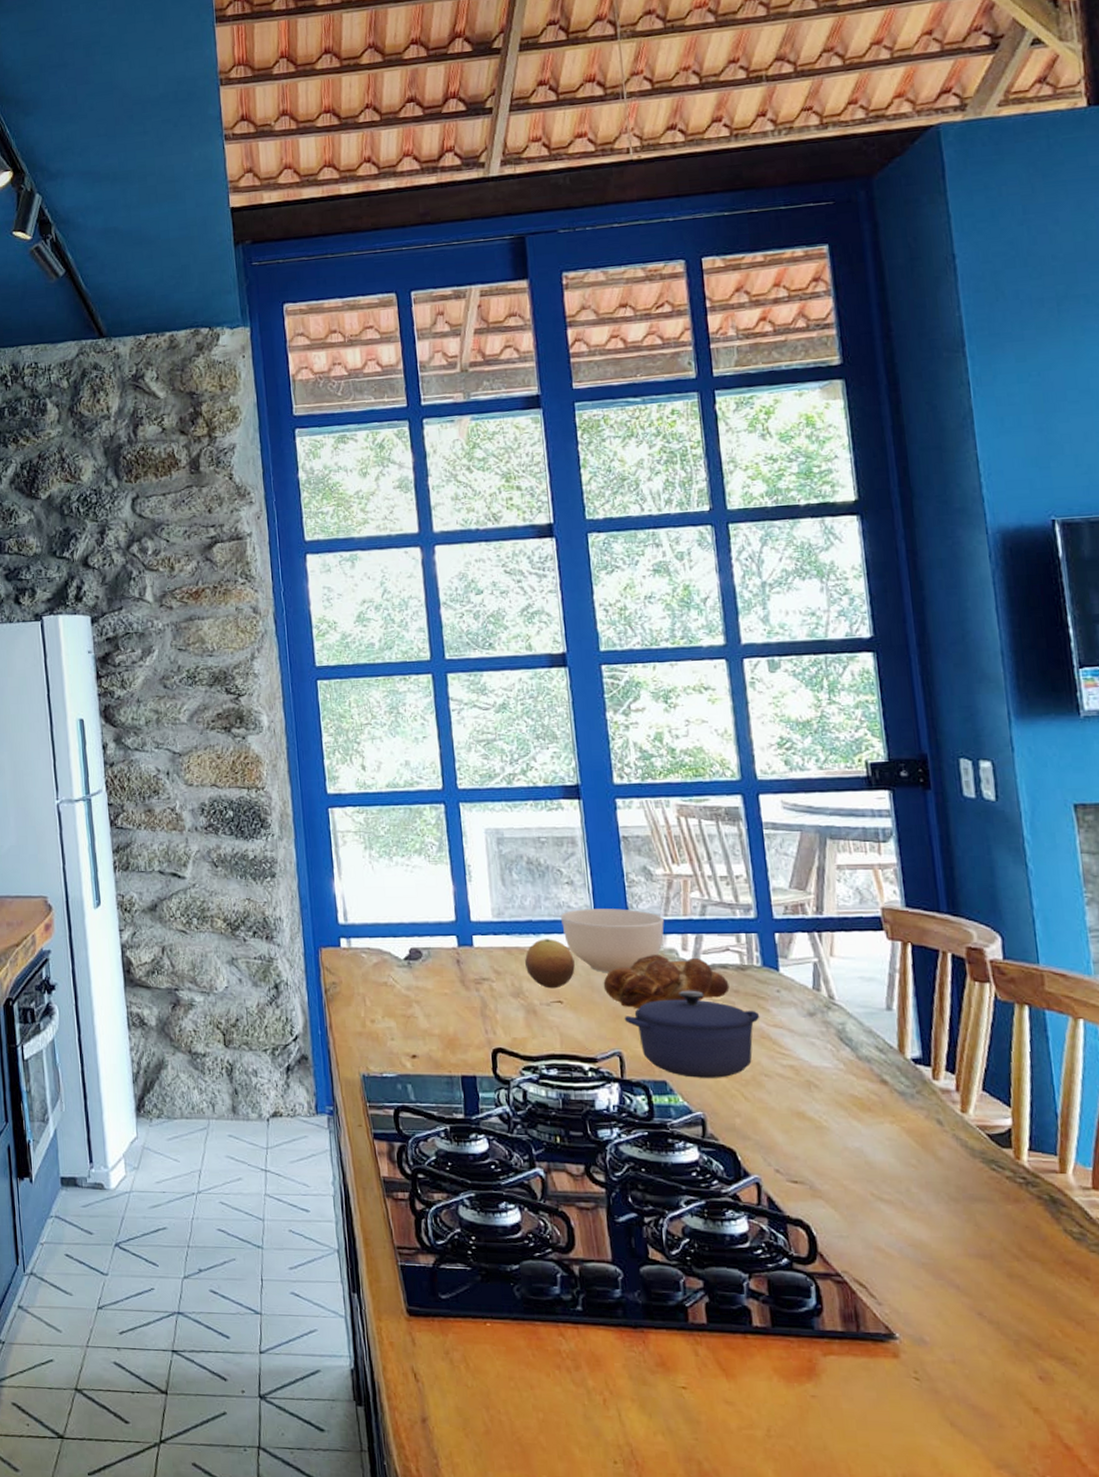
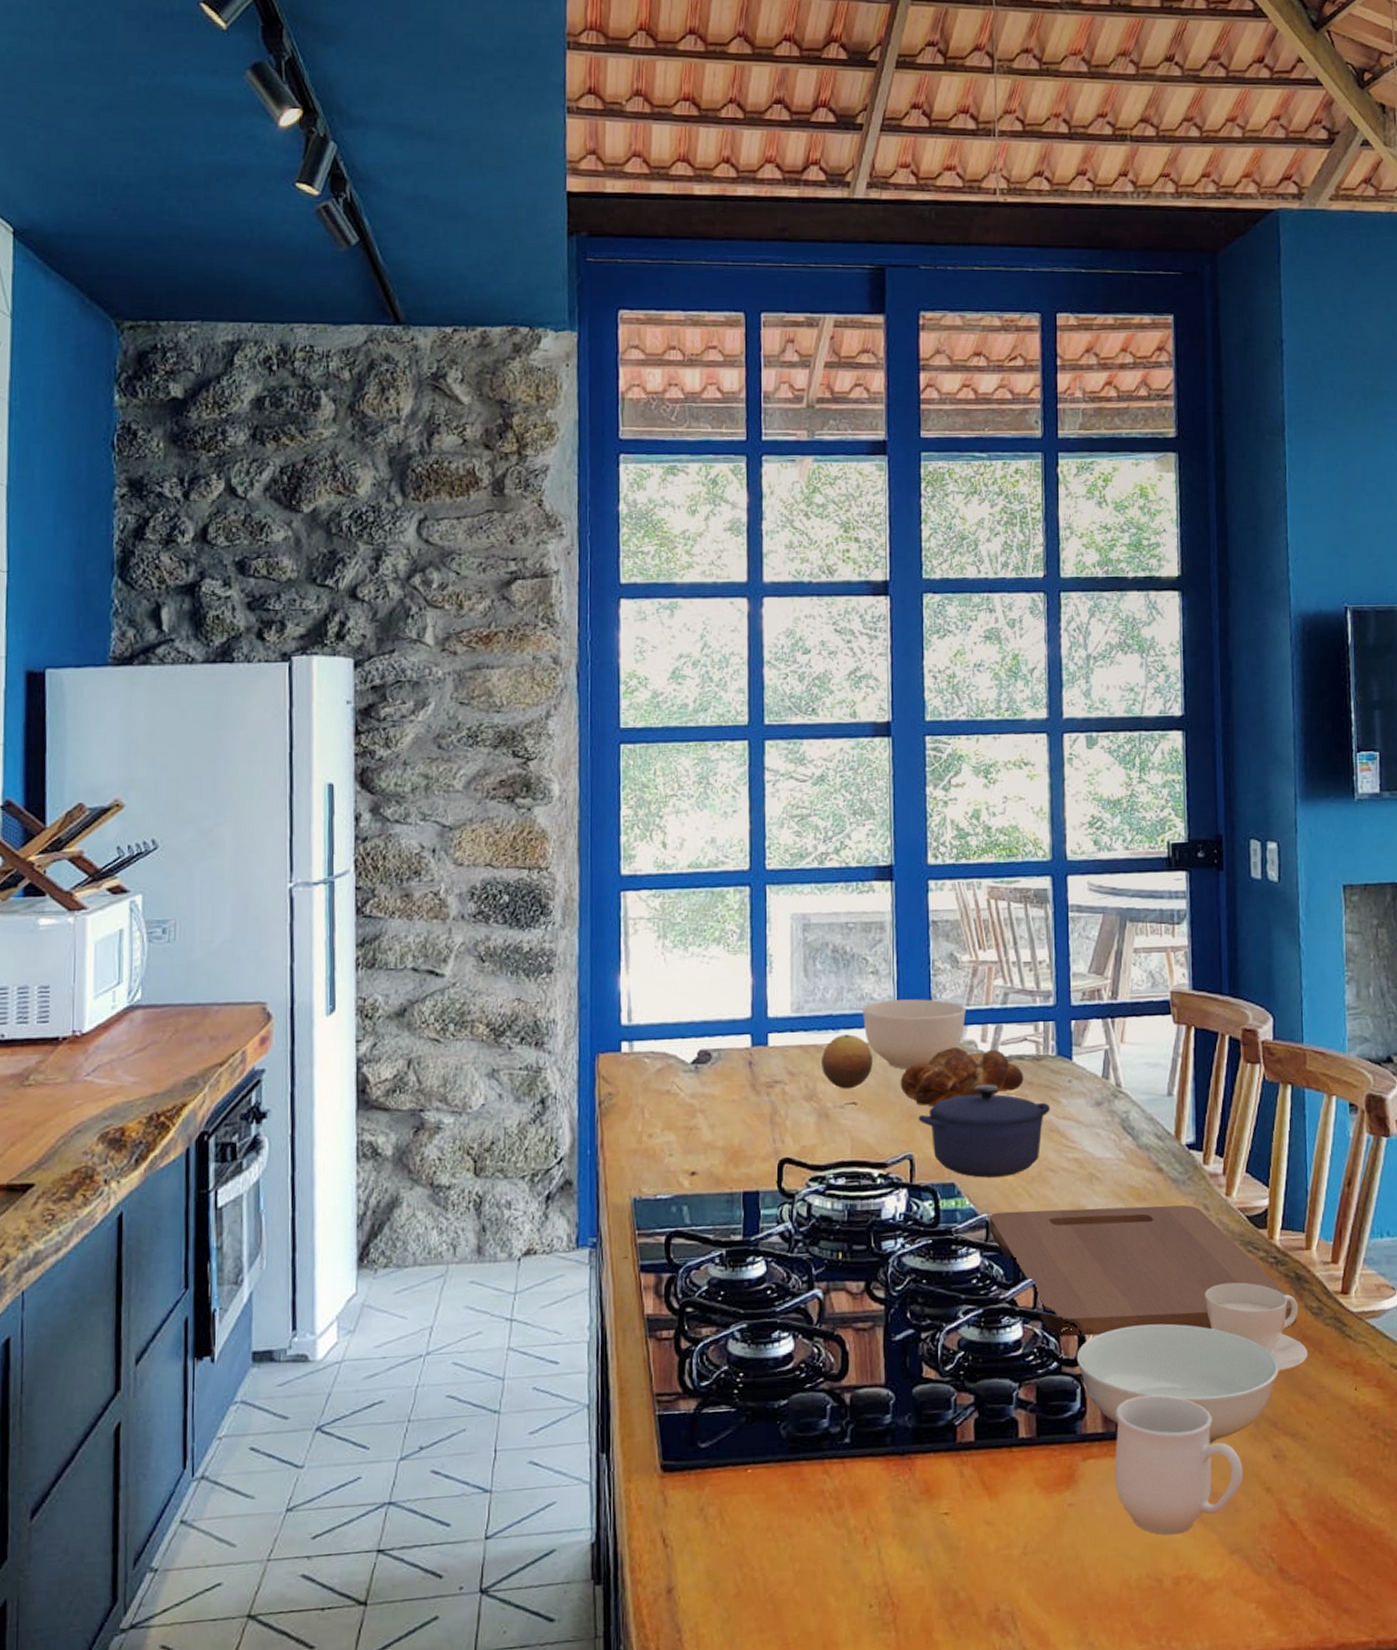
cutting board: none [704,1111,1056,1247] -> present [989,1205,1297,1337]
bowl: none [807,1231,1039,1356] -> present [1076,1323,1279,1444]
mug: none [855,1300,1005,1441] -> present [1115,1394,1243,1535]
teacup: none [945,1199,1072,1293] -> present [1205,1282,1308,1371]

